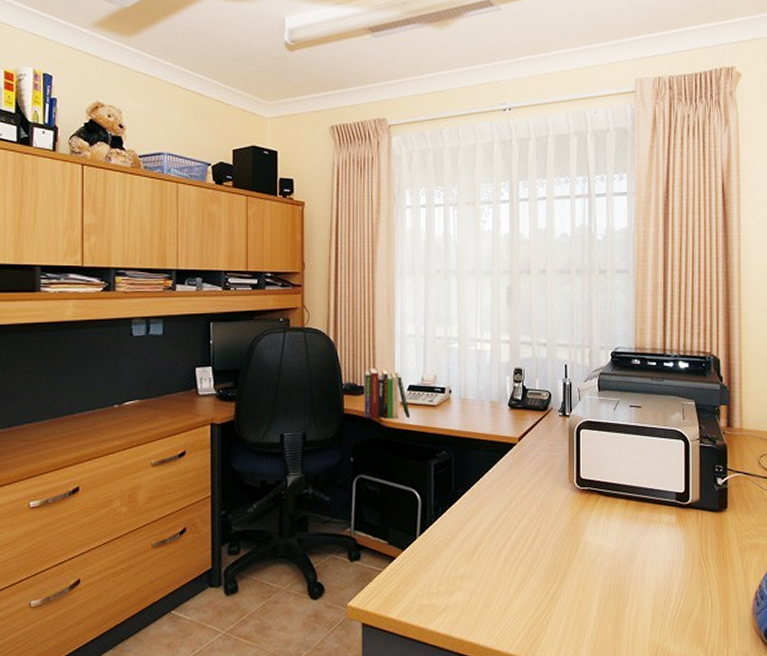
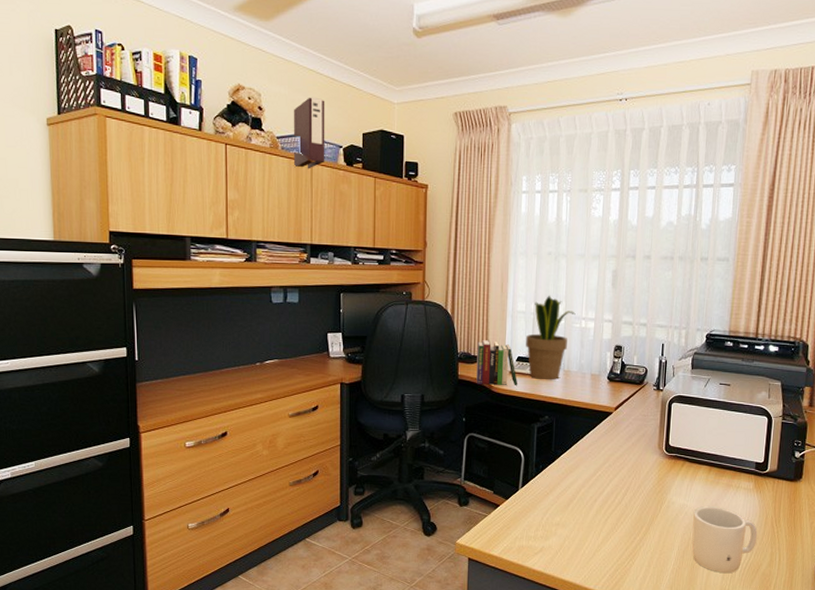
binder: none [157,113,192,189] -> present [293,97,325,169]
potted plant: none [417,316,470,411] -> present [526,295,576,380]
mug: none [613,546,685,623] -> present [692,506,758,573]

